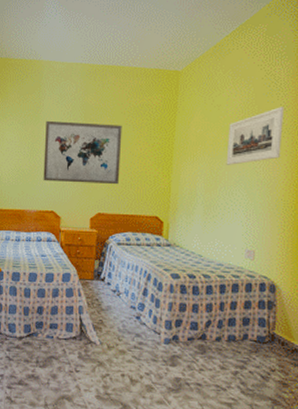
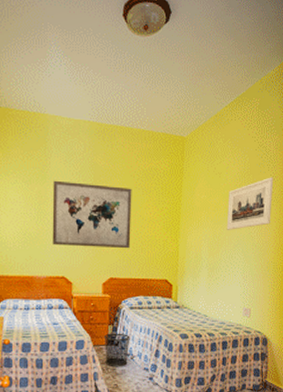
waste bin: none [90,268,117,302] -> present [103,333,130,366]

